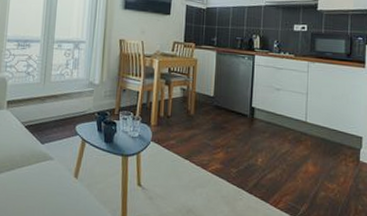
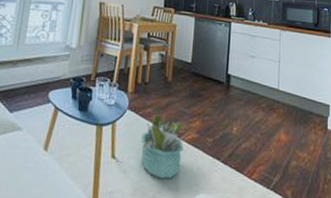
decorative plant: none [165,145,211,206] -> present [141,114,187,179]

